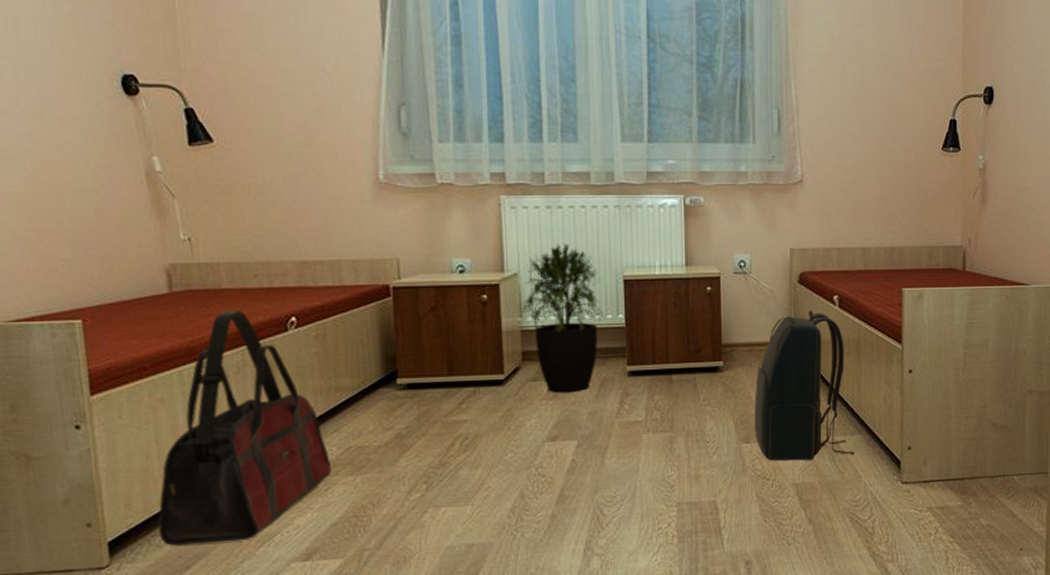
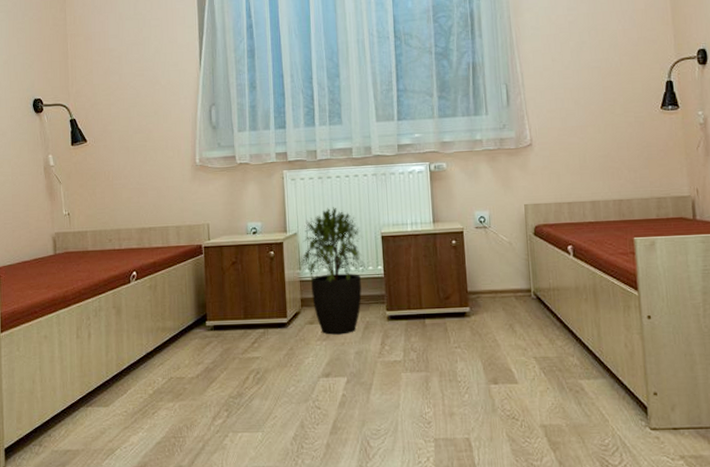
duffel bag: present [158,311,332,546] -> none [38,267,158,454]
backpack: present [754,310,855,461] -> none [500,260,600,403]

